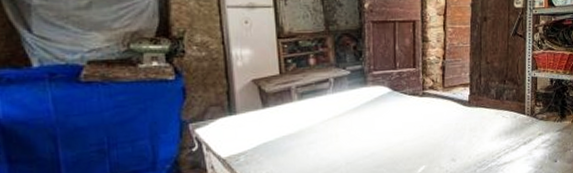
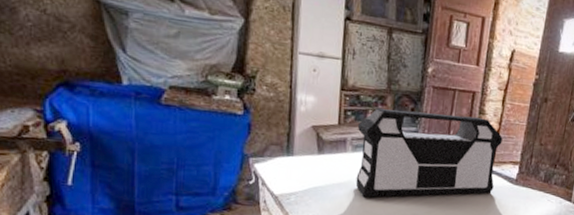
toolbox: none [300,46,449,145] -> present [355,108,503,198]

